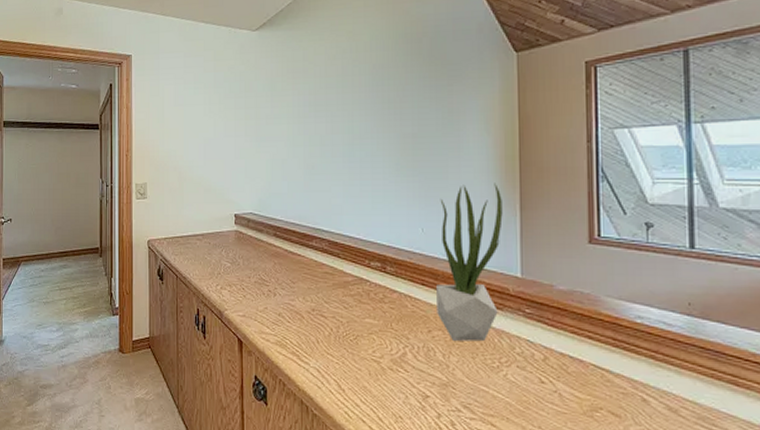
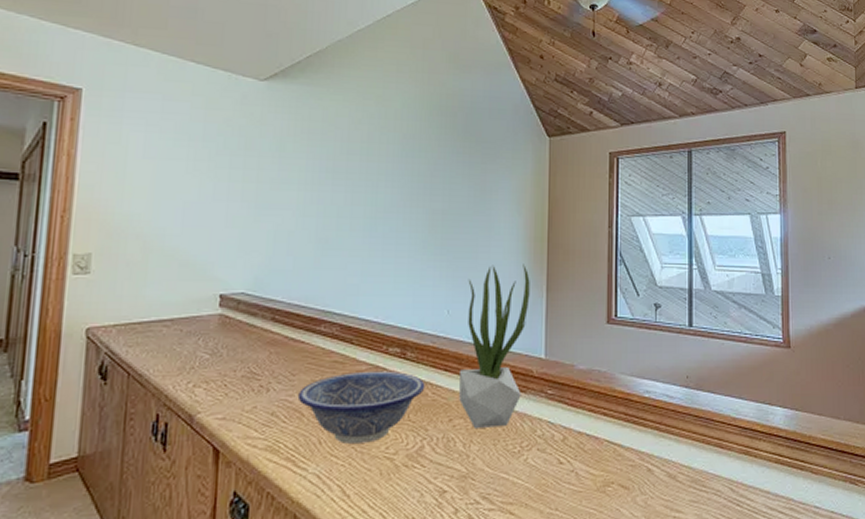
decorative bowl: none [298,282,405,346] -> present [297,370,426,444]

